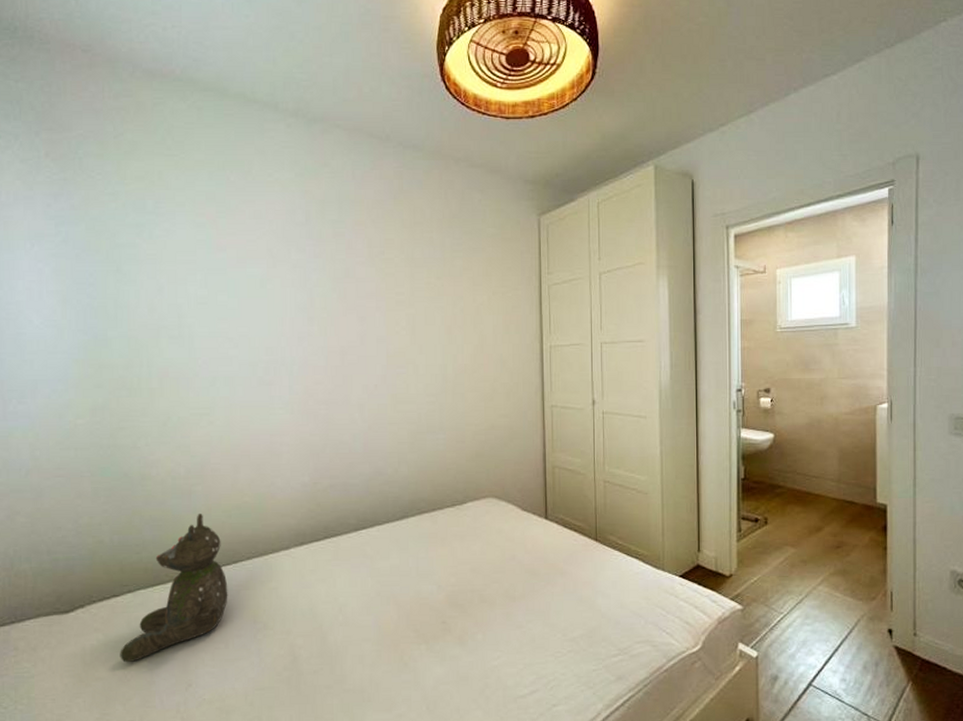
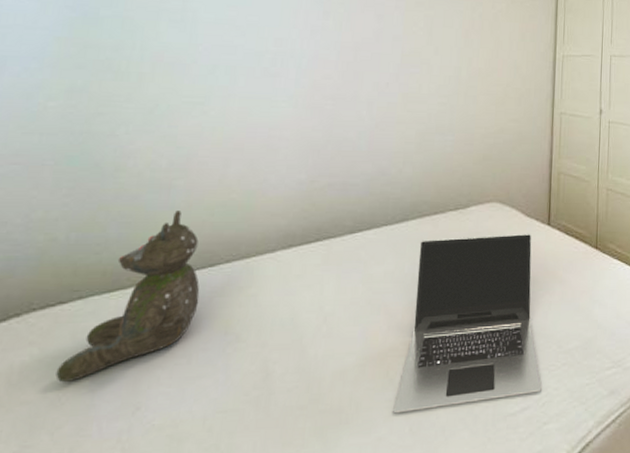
laptop: none [410,527,549,694] -> present [393,233,542,414]

